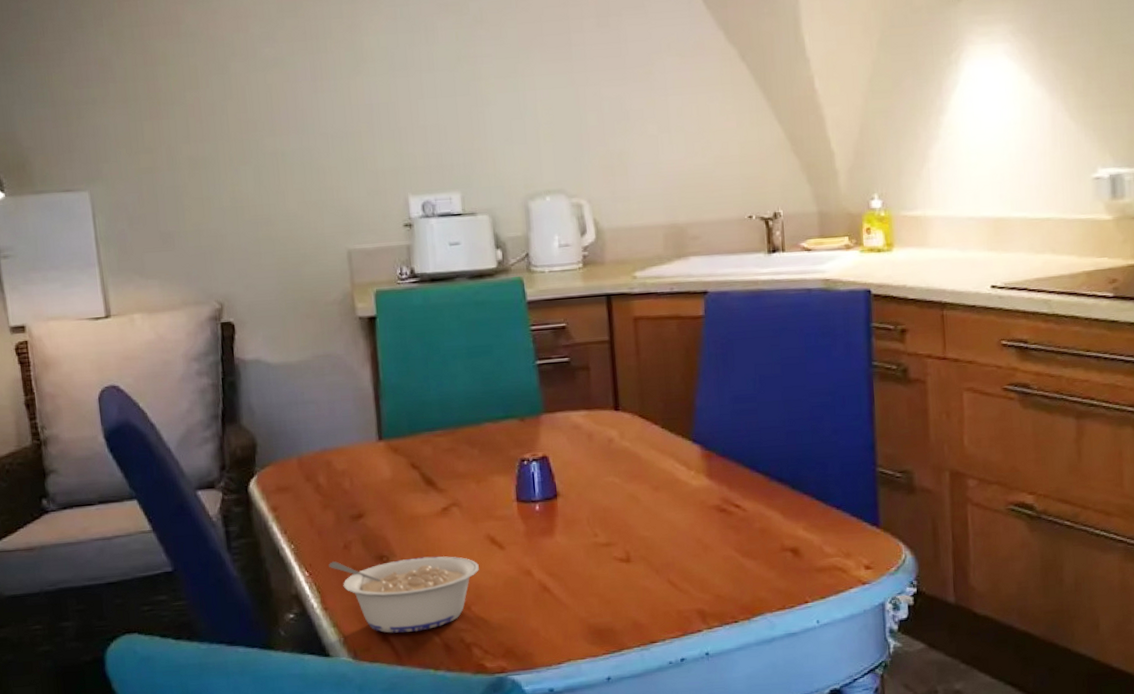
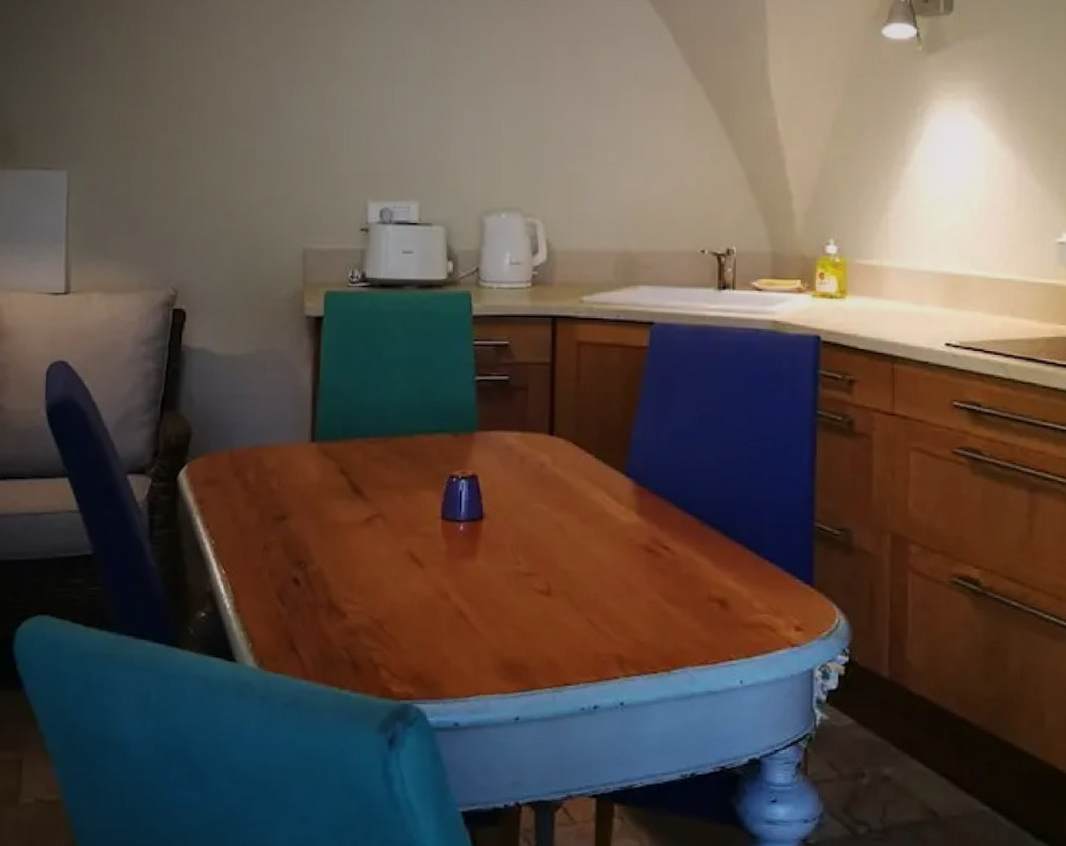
legume: present [329,556,479,633] -> none [246,562,396,645]

